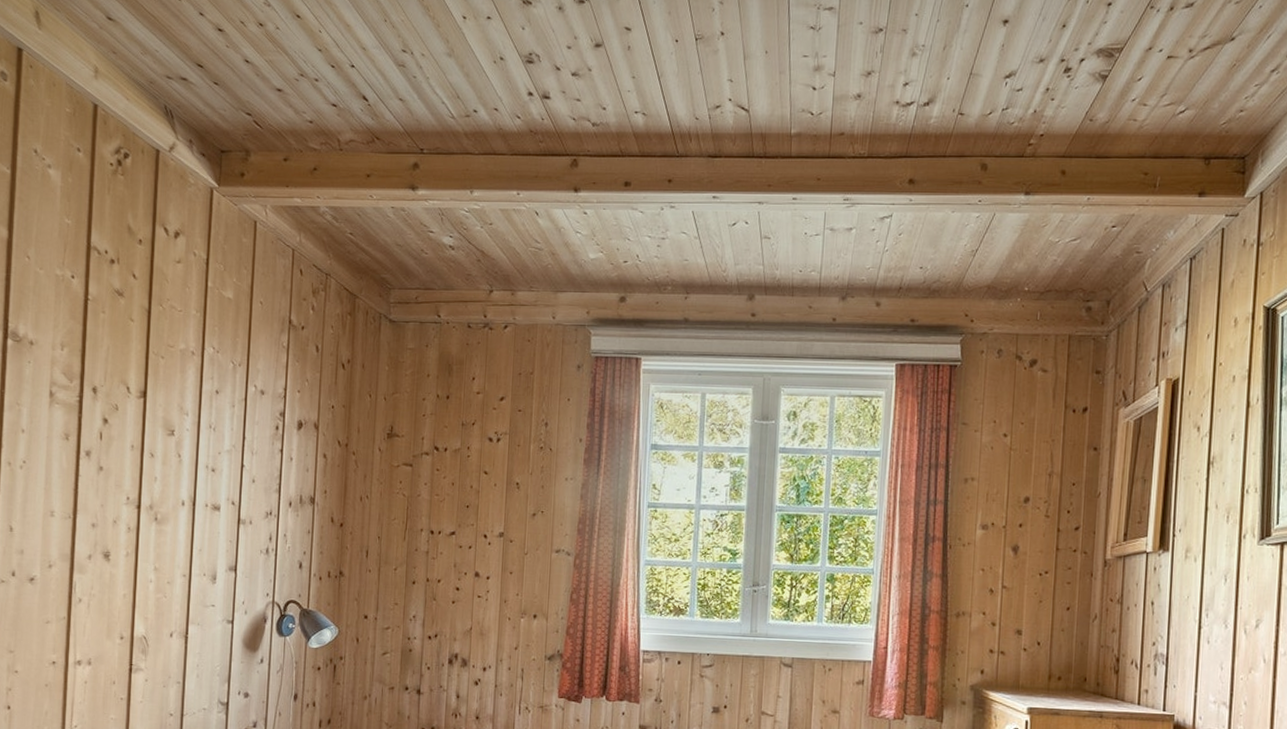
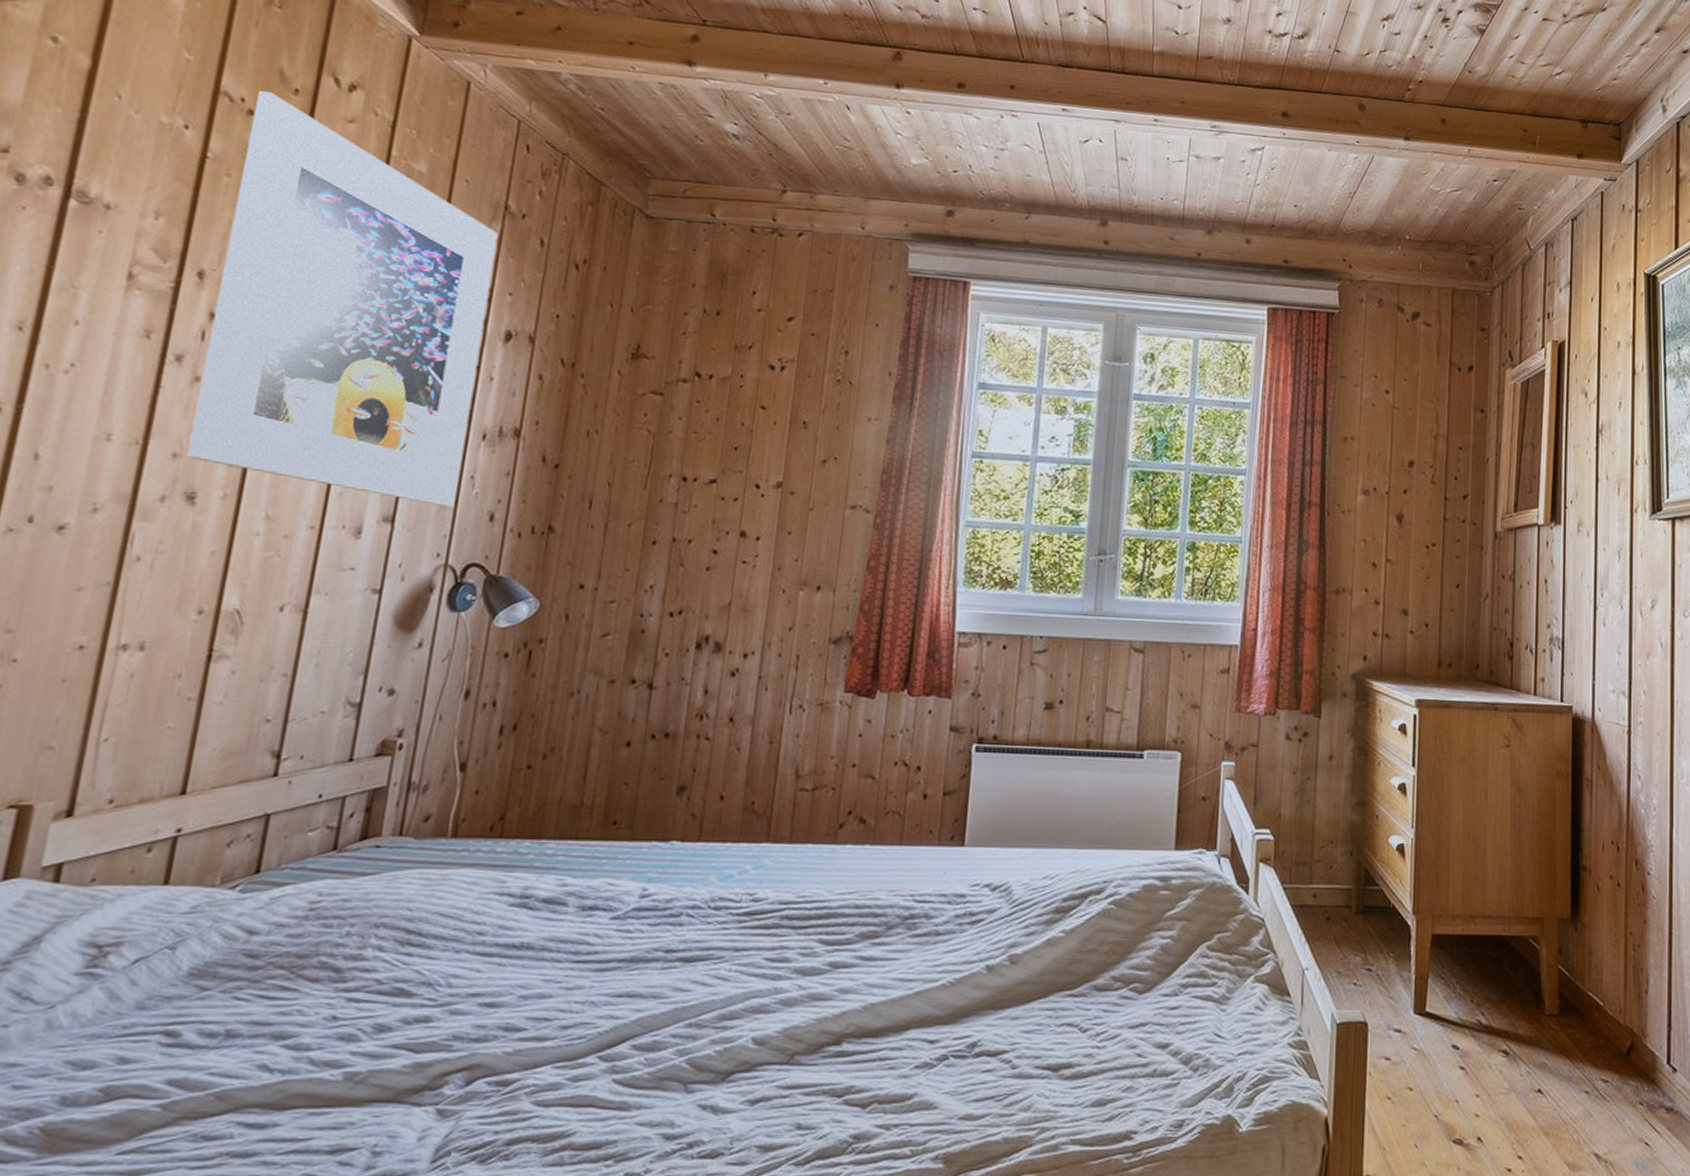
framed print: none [101,243,286,558] -> present [186,90,498,507]

